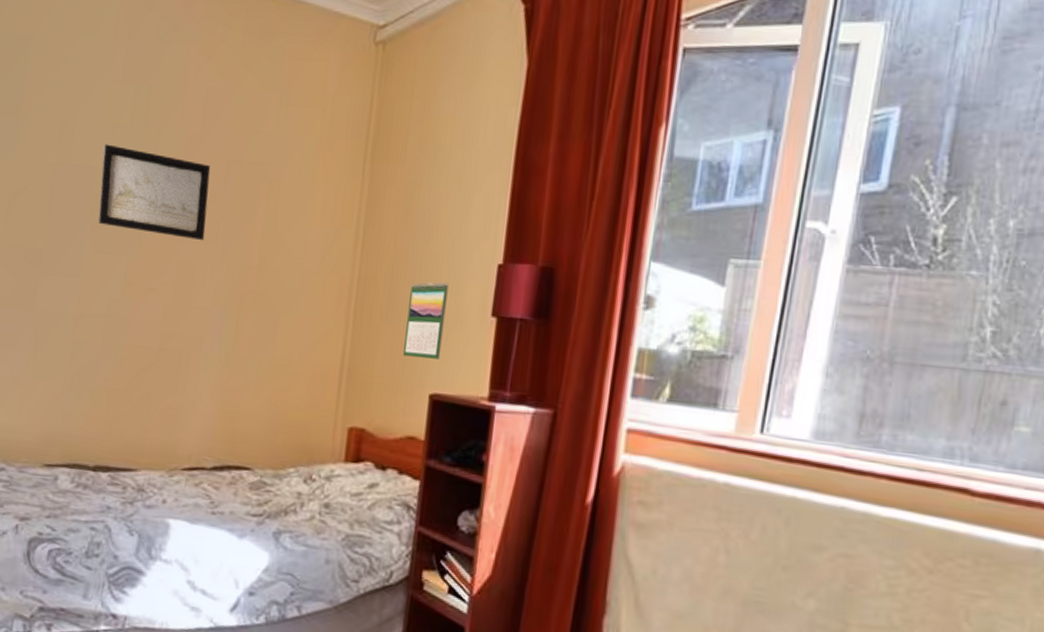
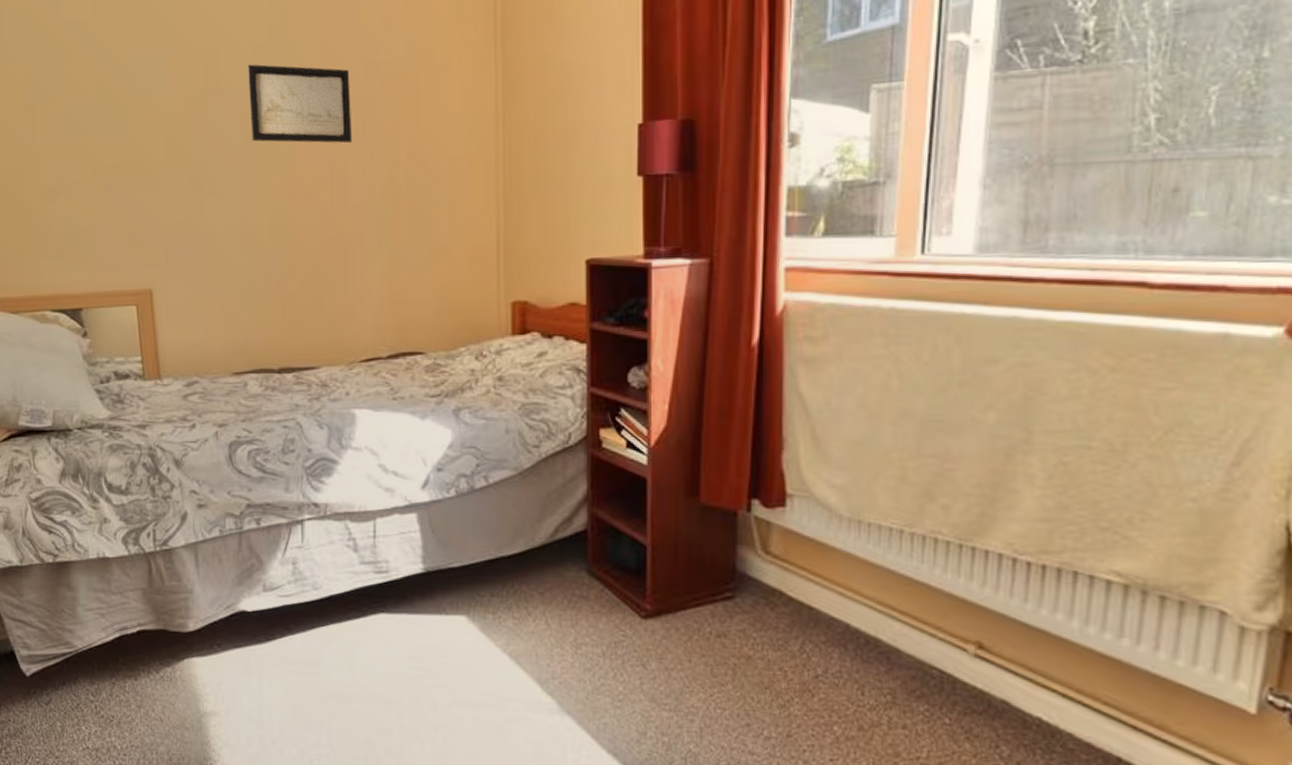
calendar: present [403,282,449,359] -> none [555,149,592,226]

